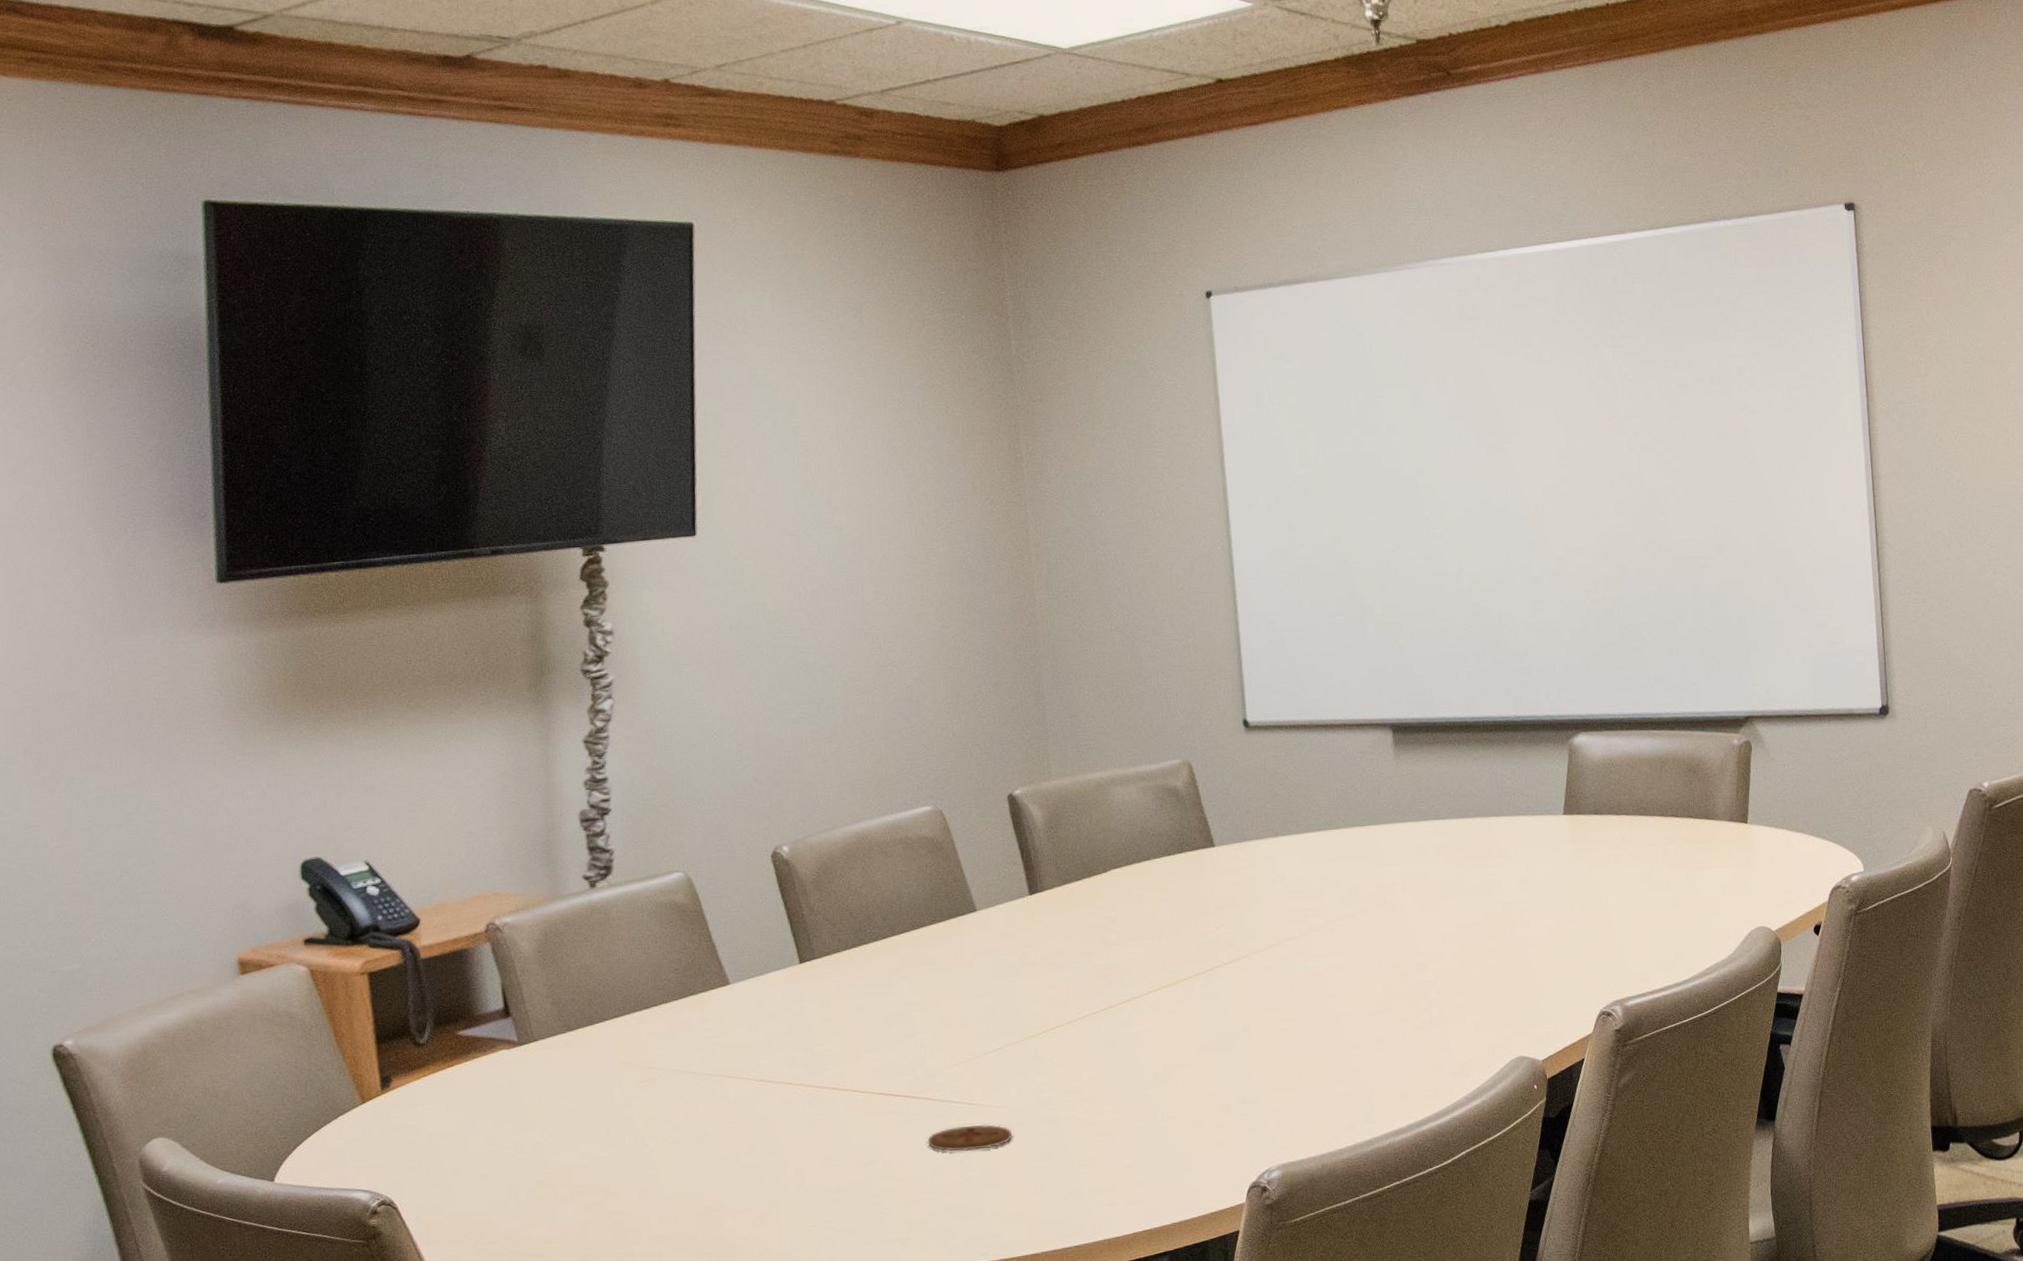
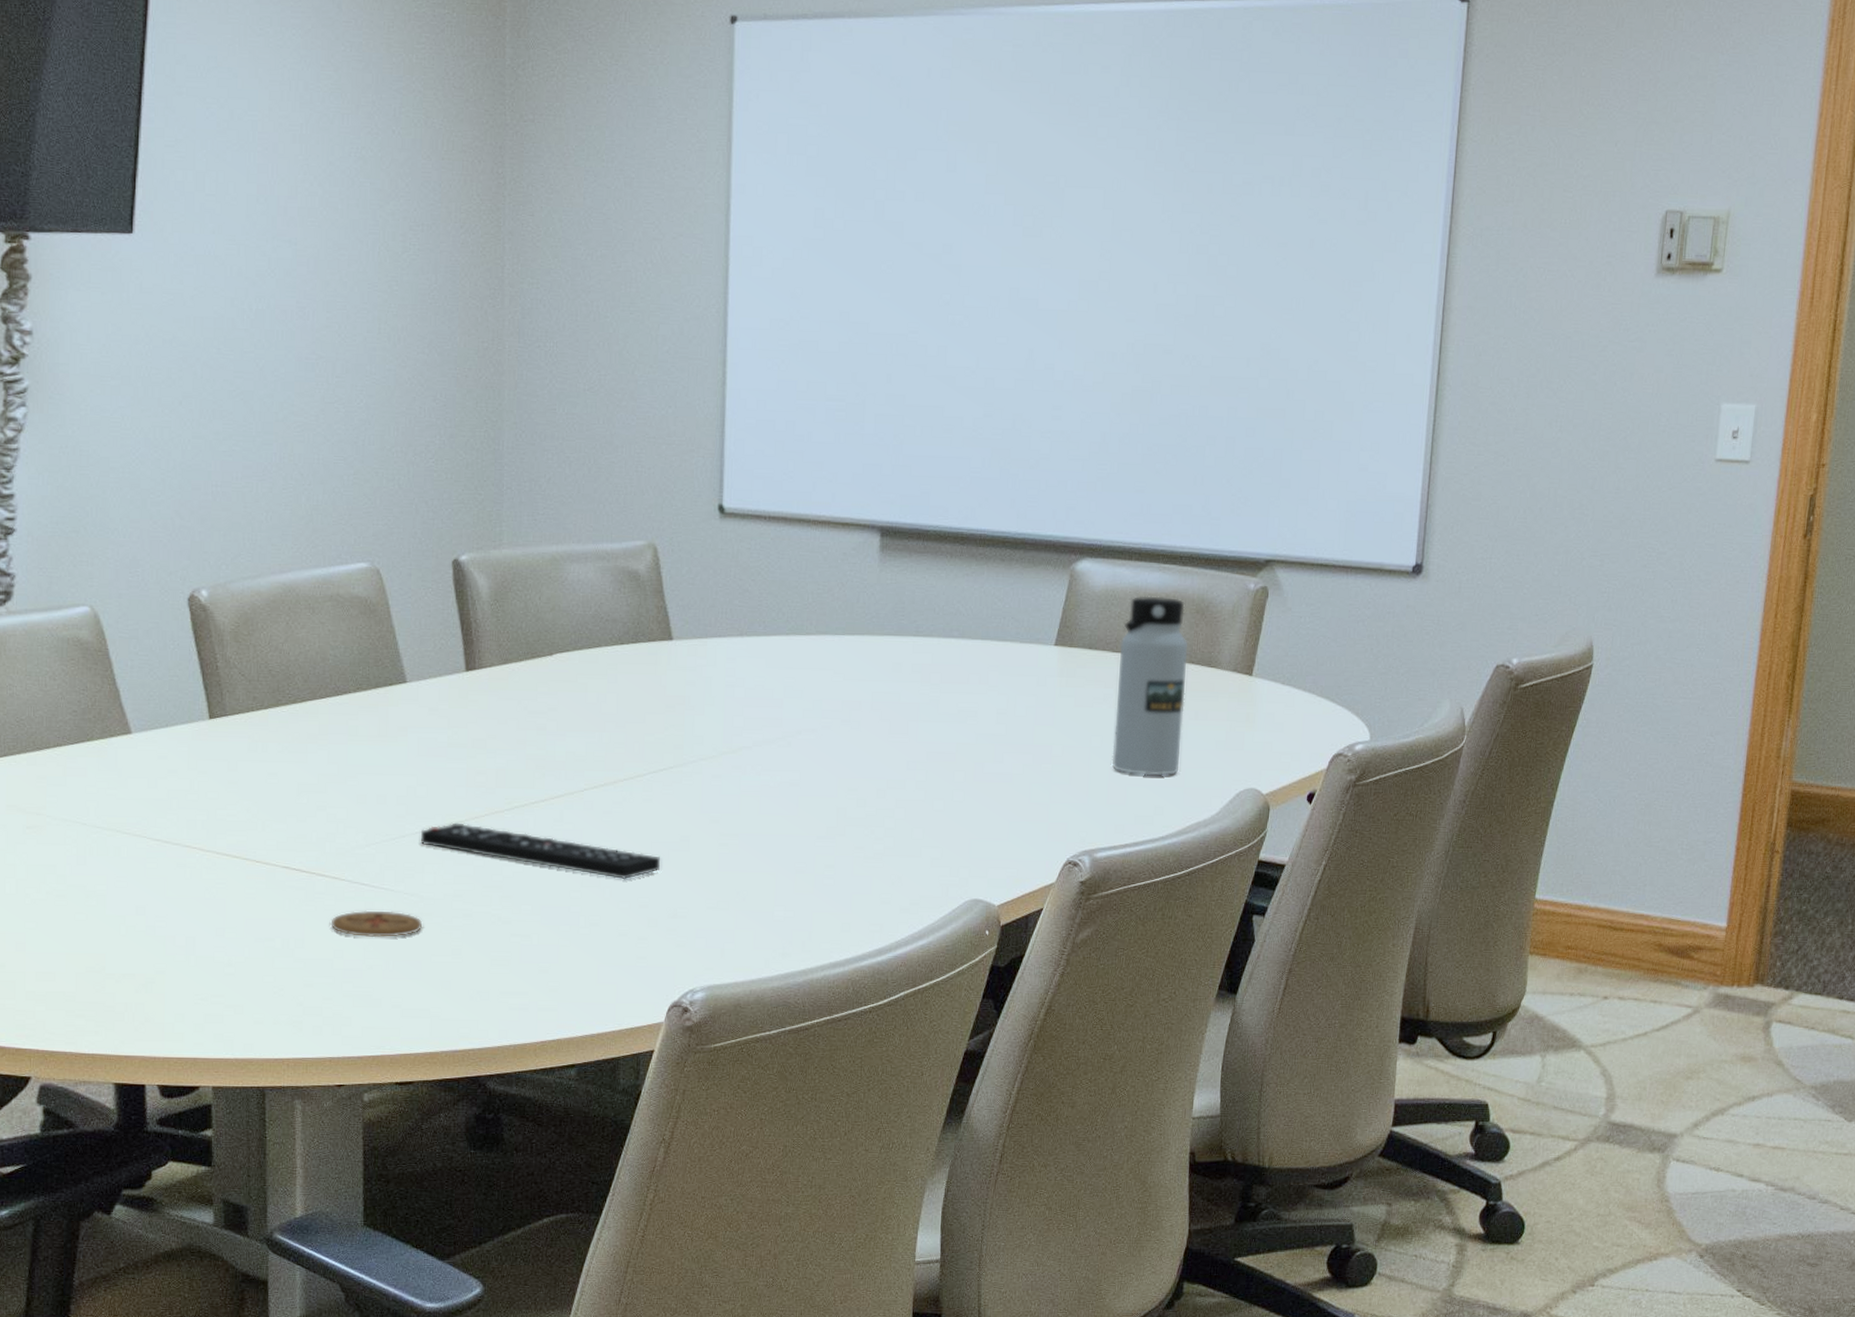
remote control: none [1002,1035,1227,1073] -> present [420,822,661,880]
water bottle: none [1622,760,1692,925] -> present [1111,596,1188,776]

